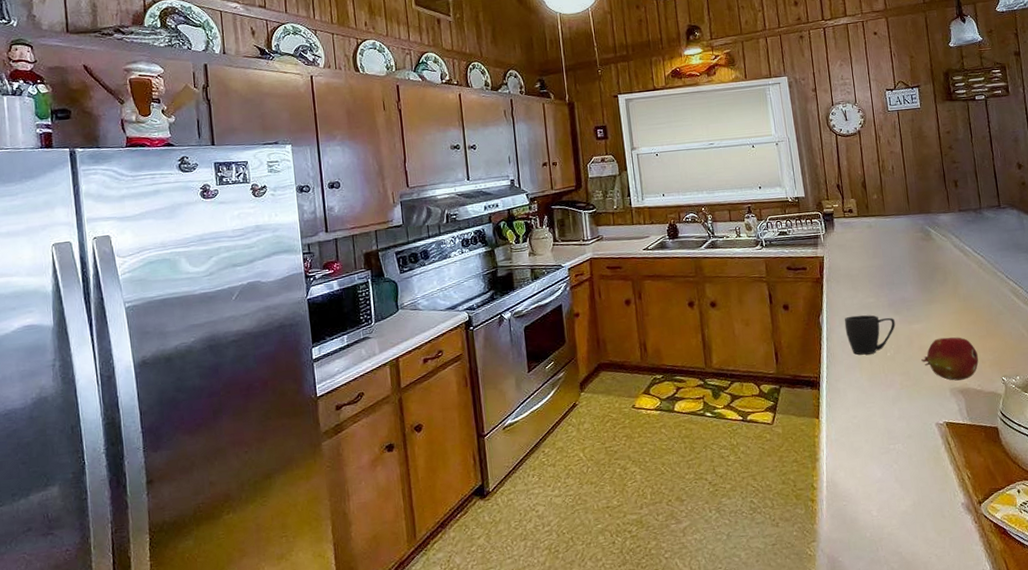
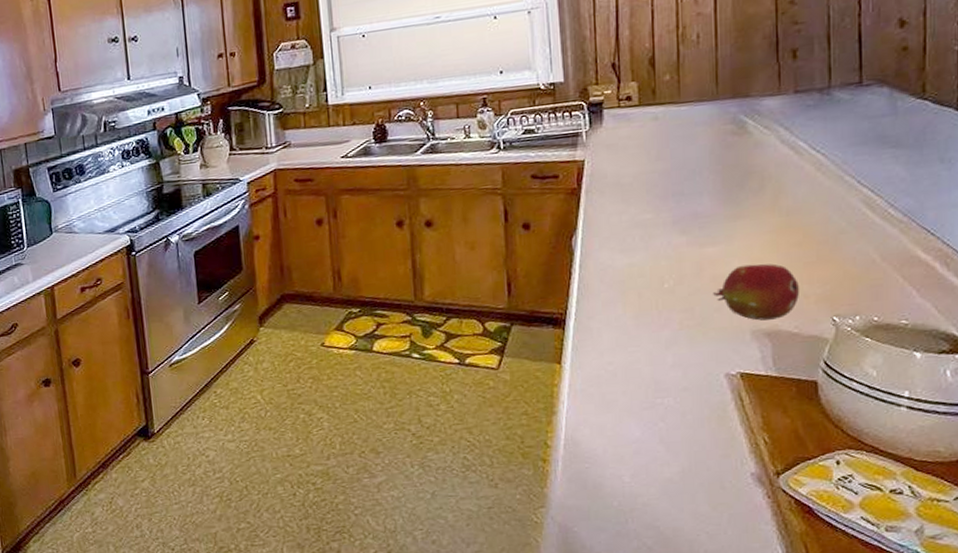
mug: present [844,315,896,355] -> none [606,235,680,287]

